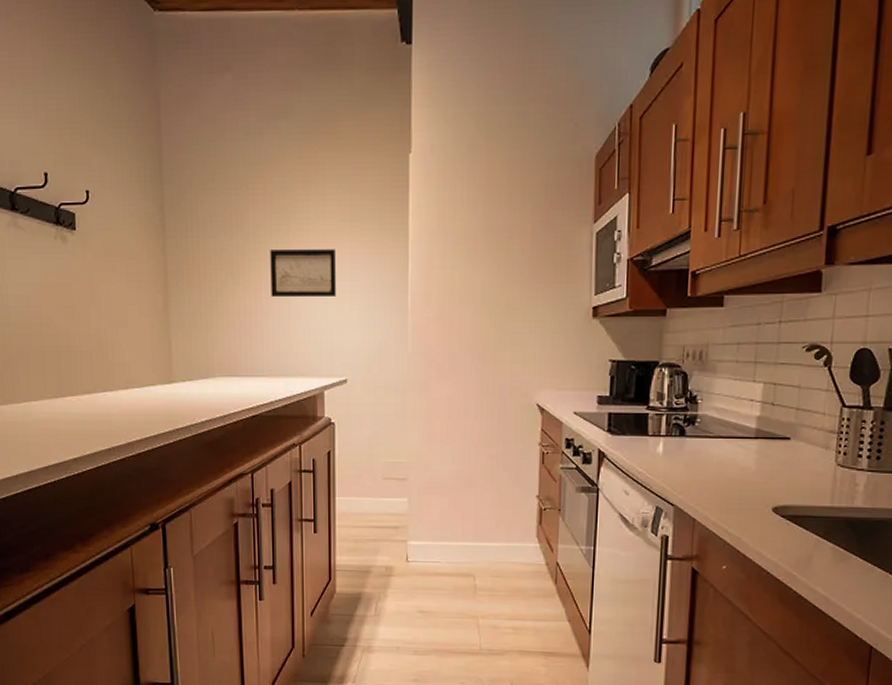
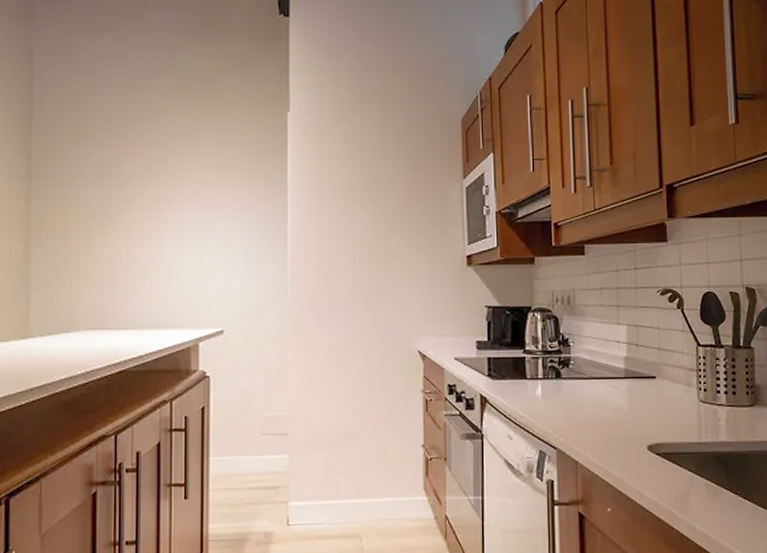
wall art: present [270,249,336,297] -> none [144,200,213,246]

